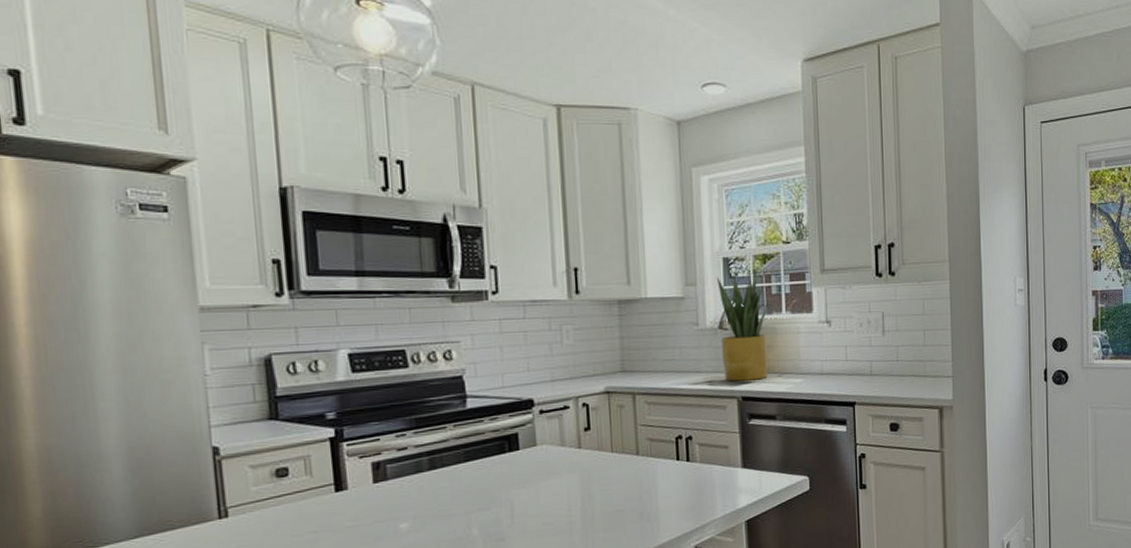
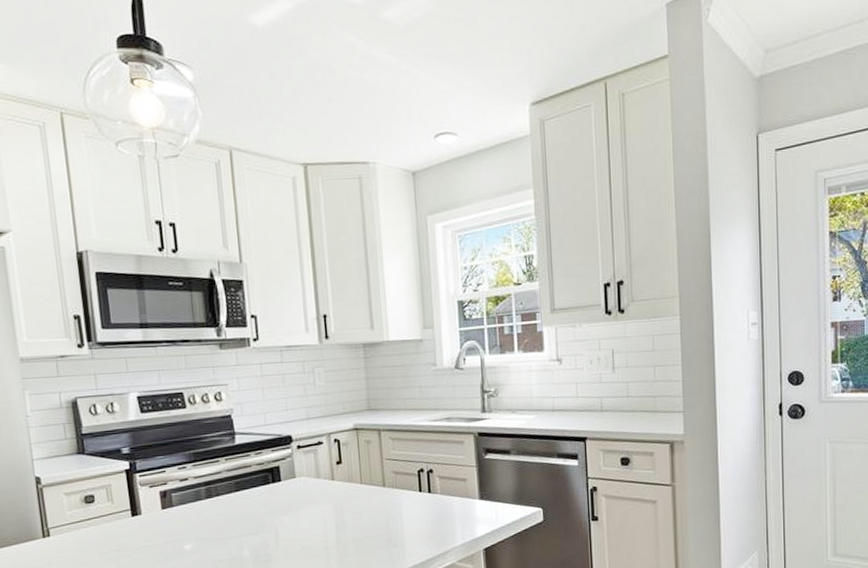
planter: present [717,270,772,382] -> none [453,312,504,418]

